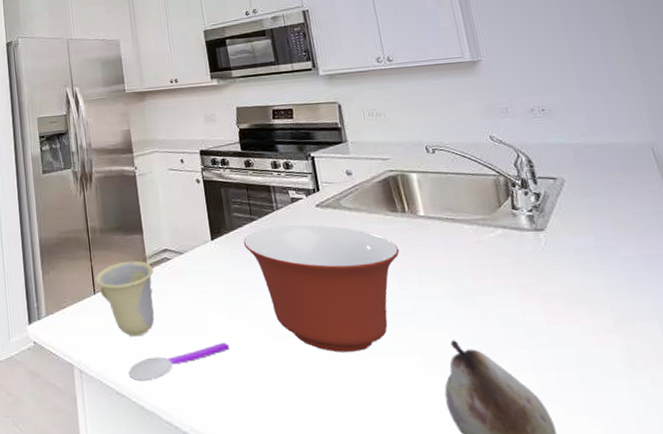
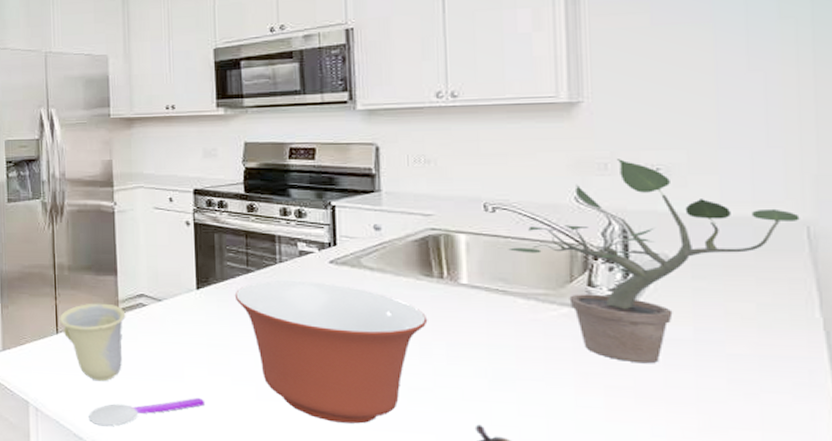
potted plant: none [449,103,646,272] -> present [508,159,800,364]

